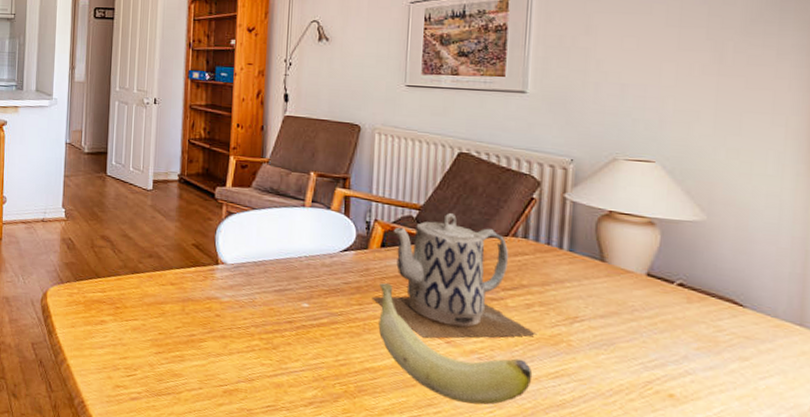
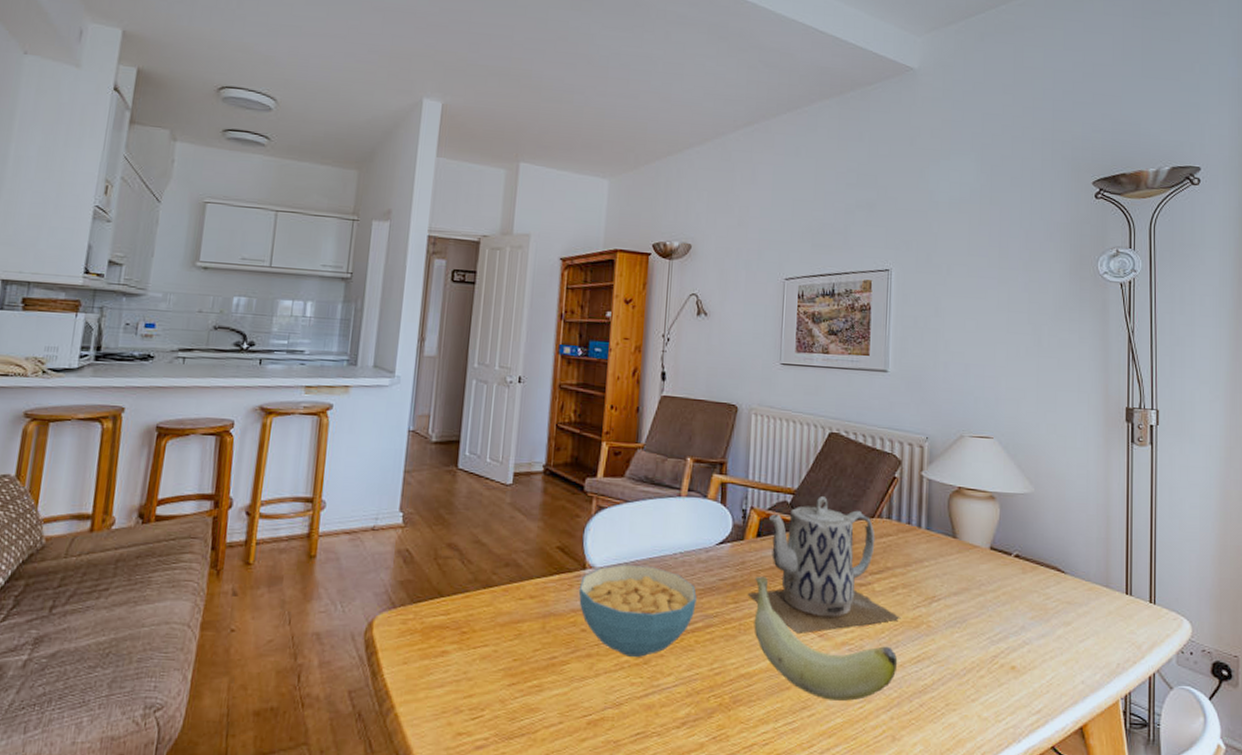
cereal bowl: none [212,263,321,343] -> present [578,565,697,657]

